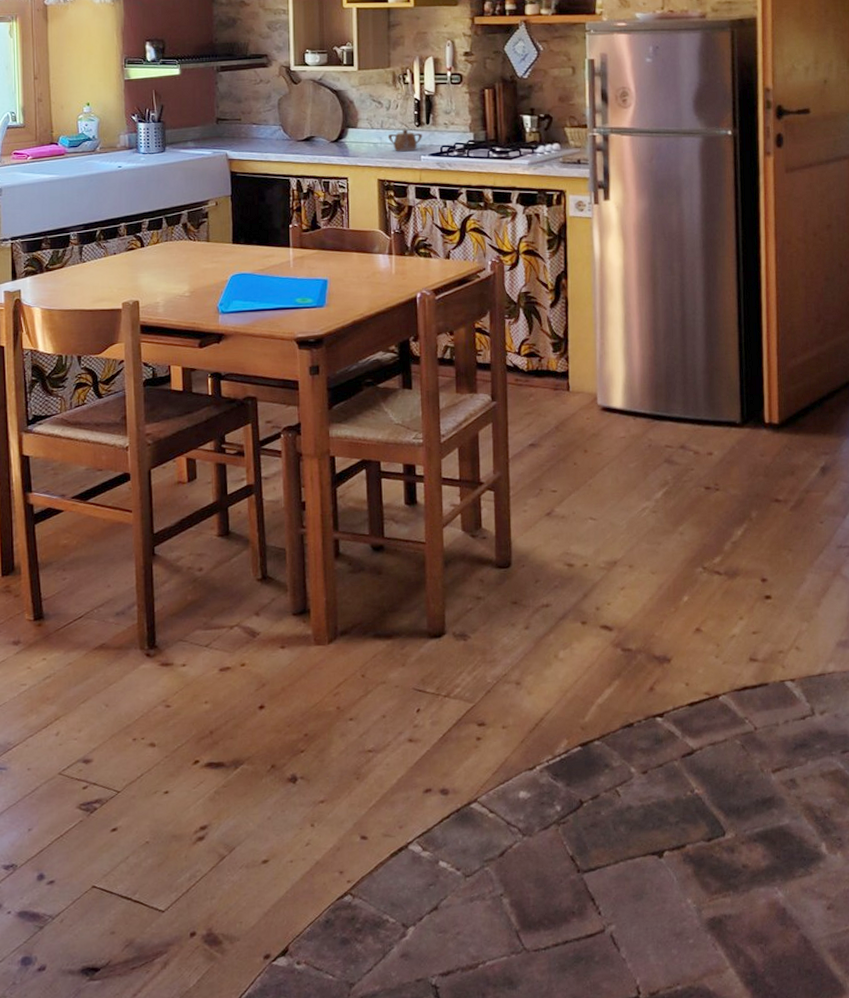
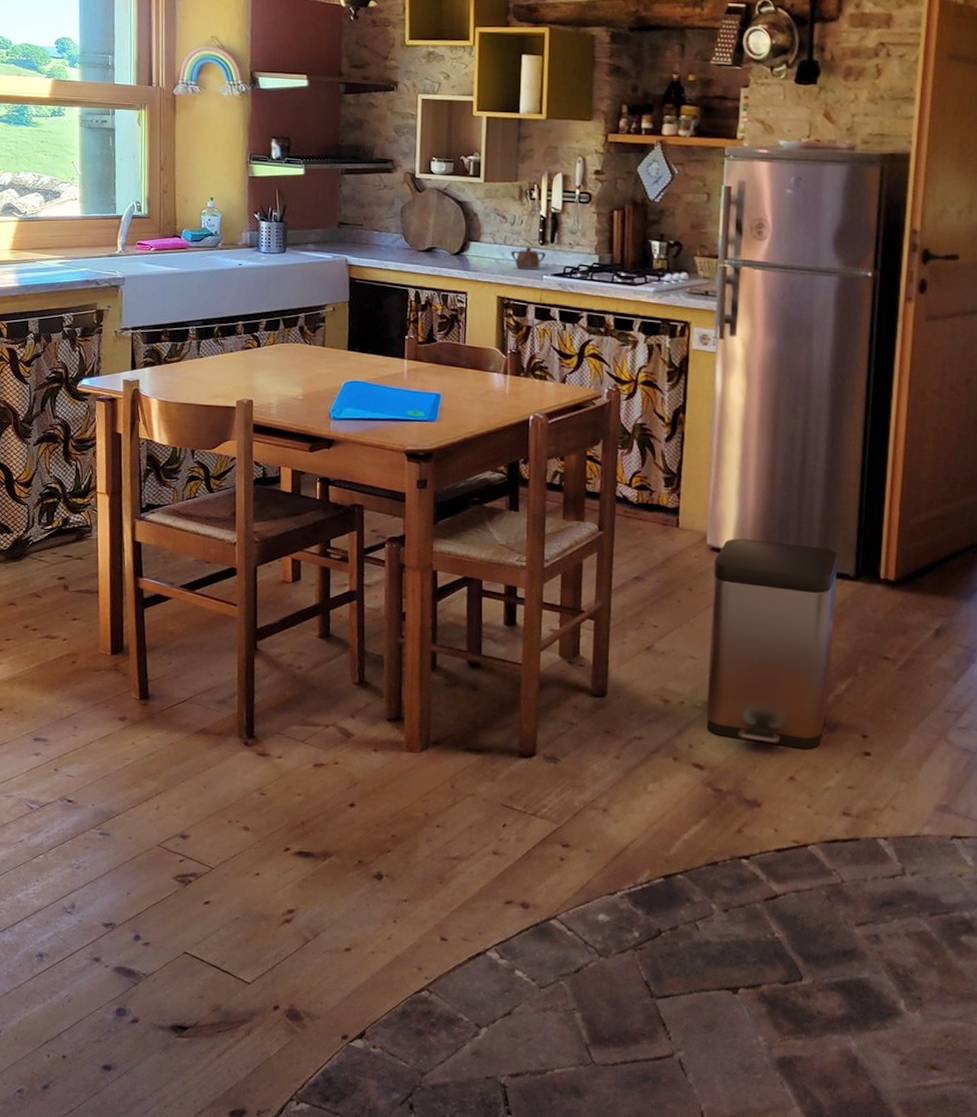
pedal bin: none [605,396,727,600] -> present [706,539,838,750]

